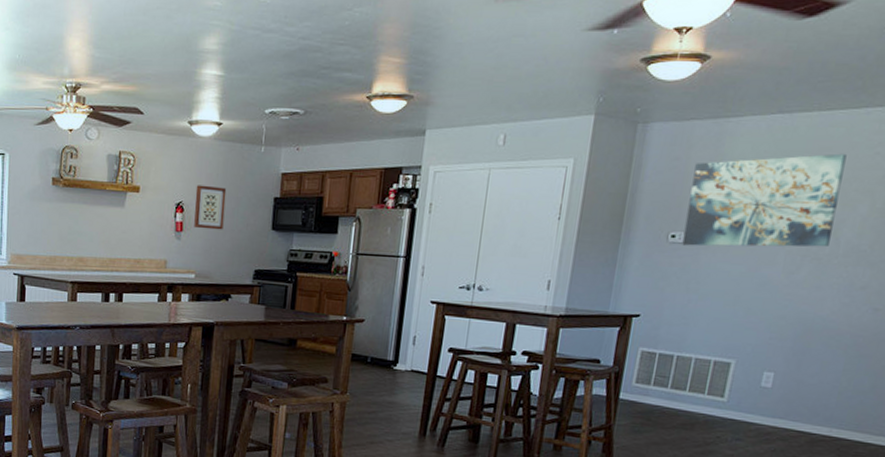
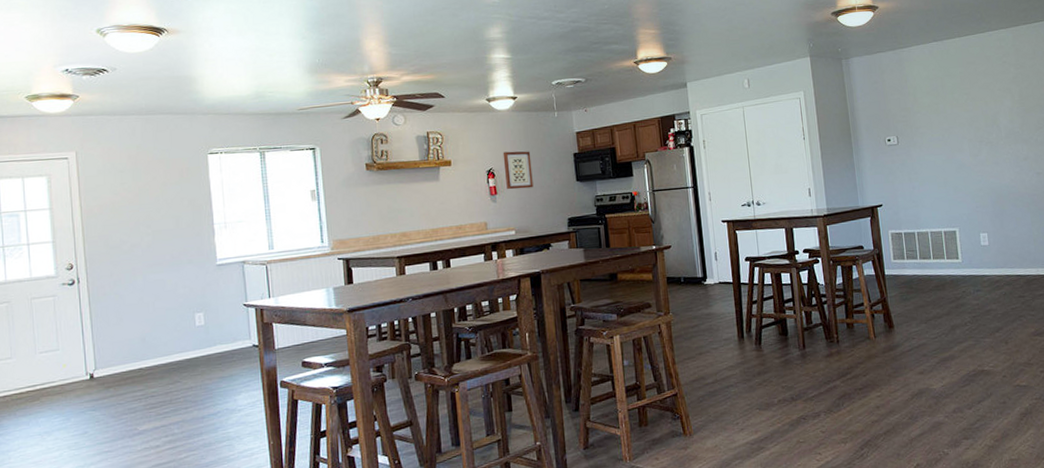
wall art: present [682,153,847,247] -> none [889,65,994,146]

